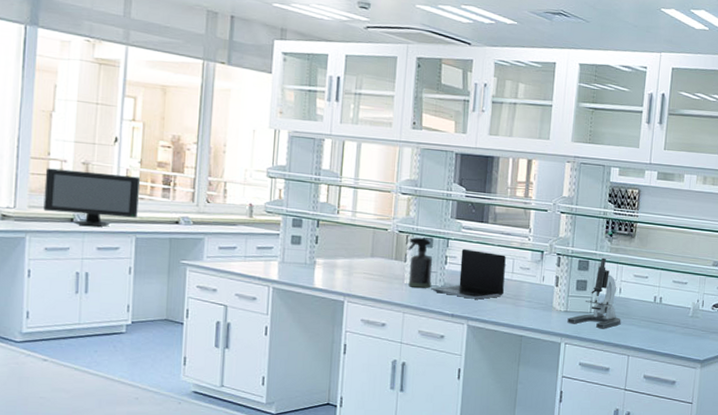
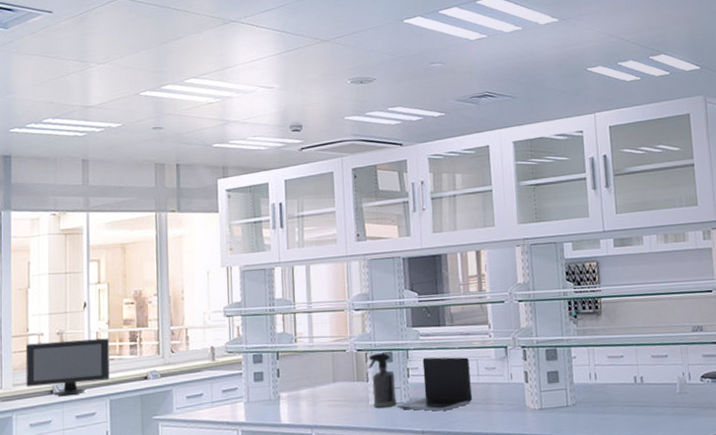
microscope: present [567,257,621,329] -> none [544,342,603,423]

